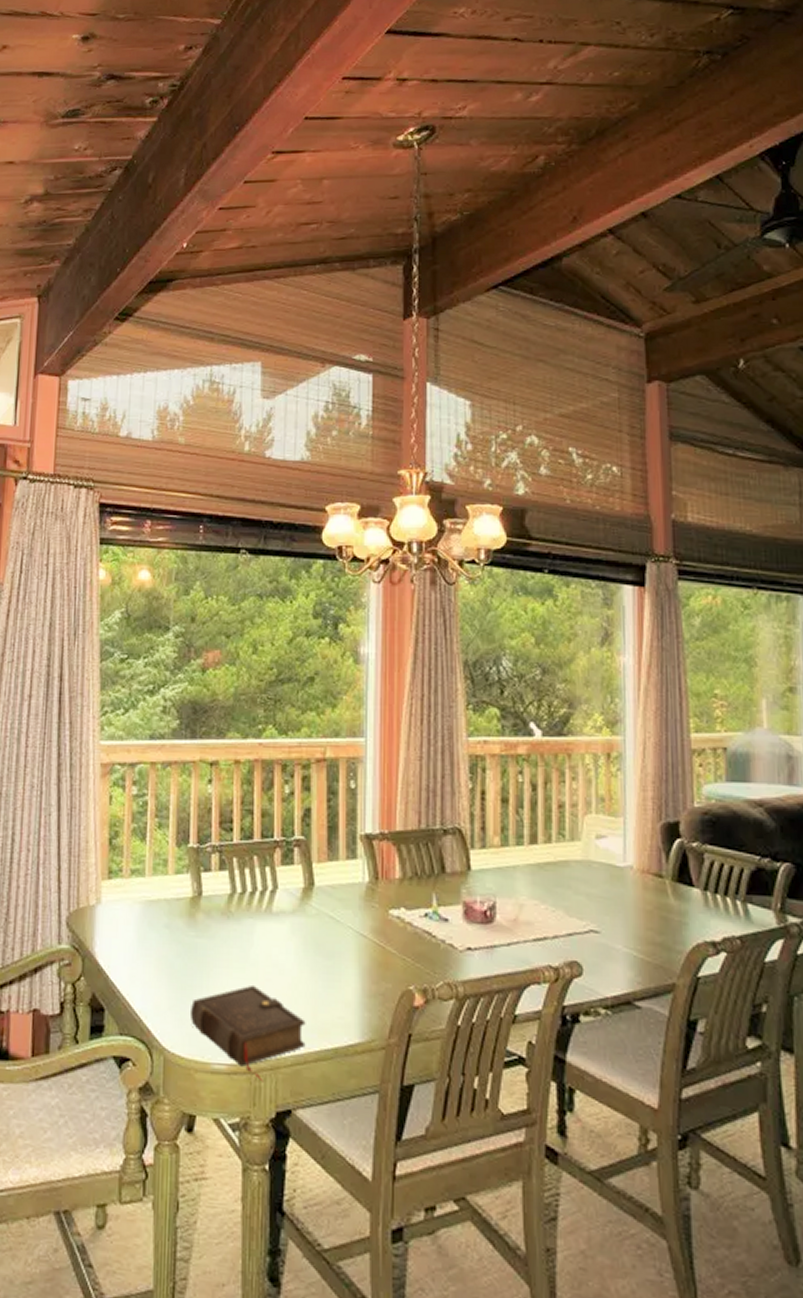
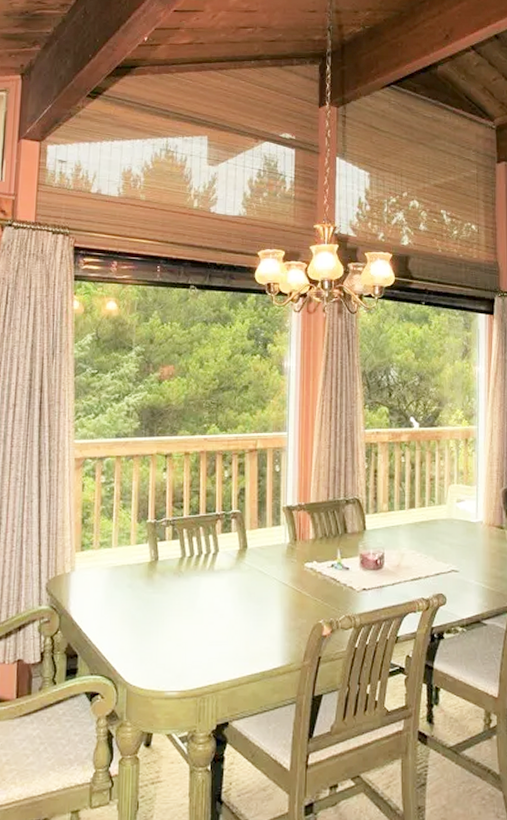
book: present [191,984,306,1082] -> none [149,627,240,703]

